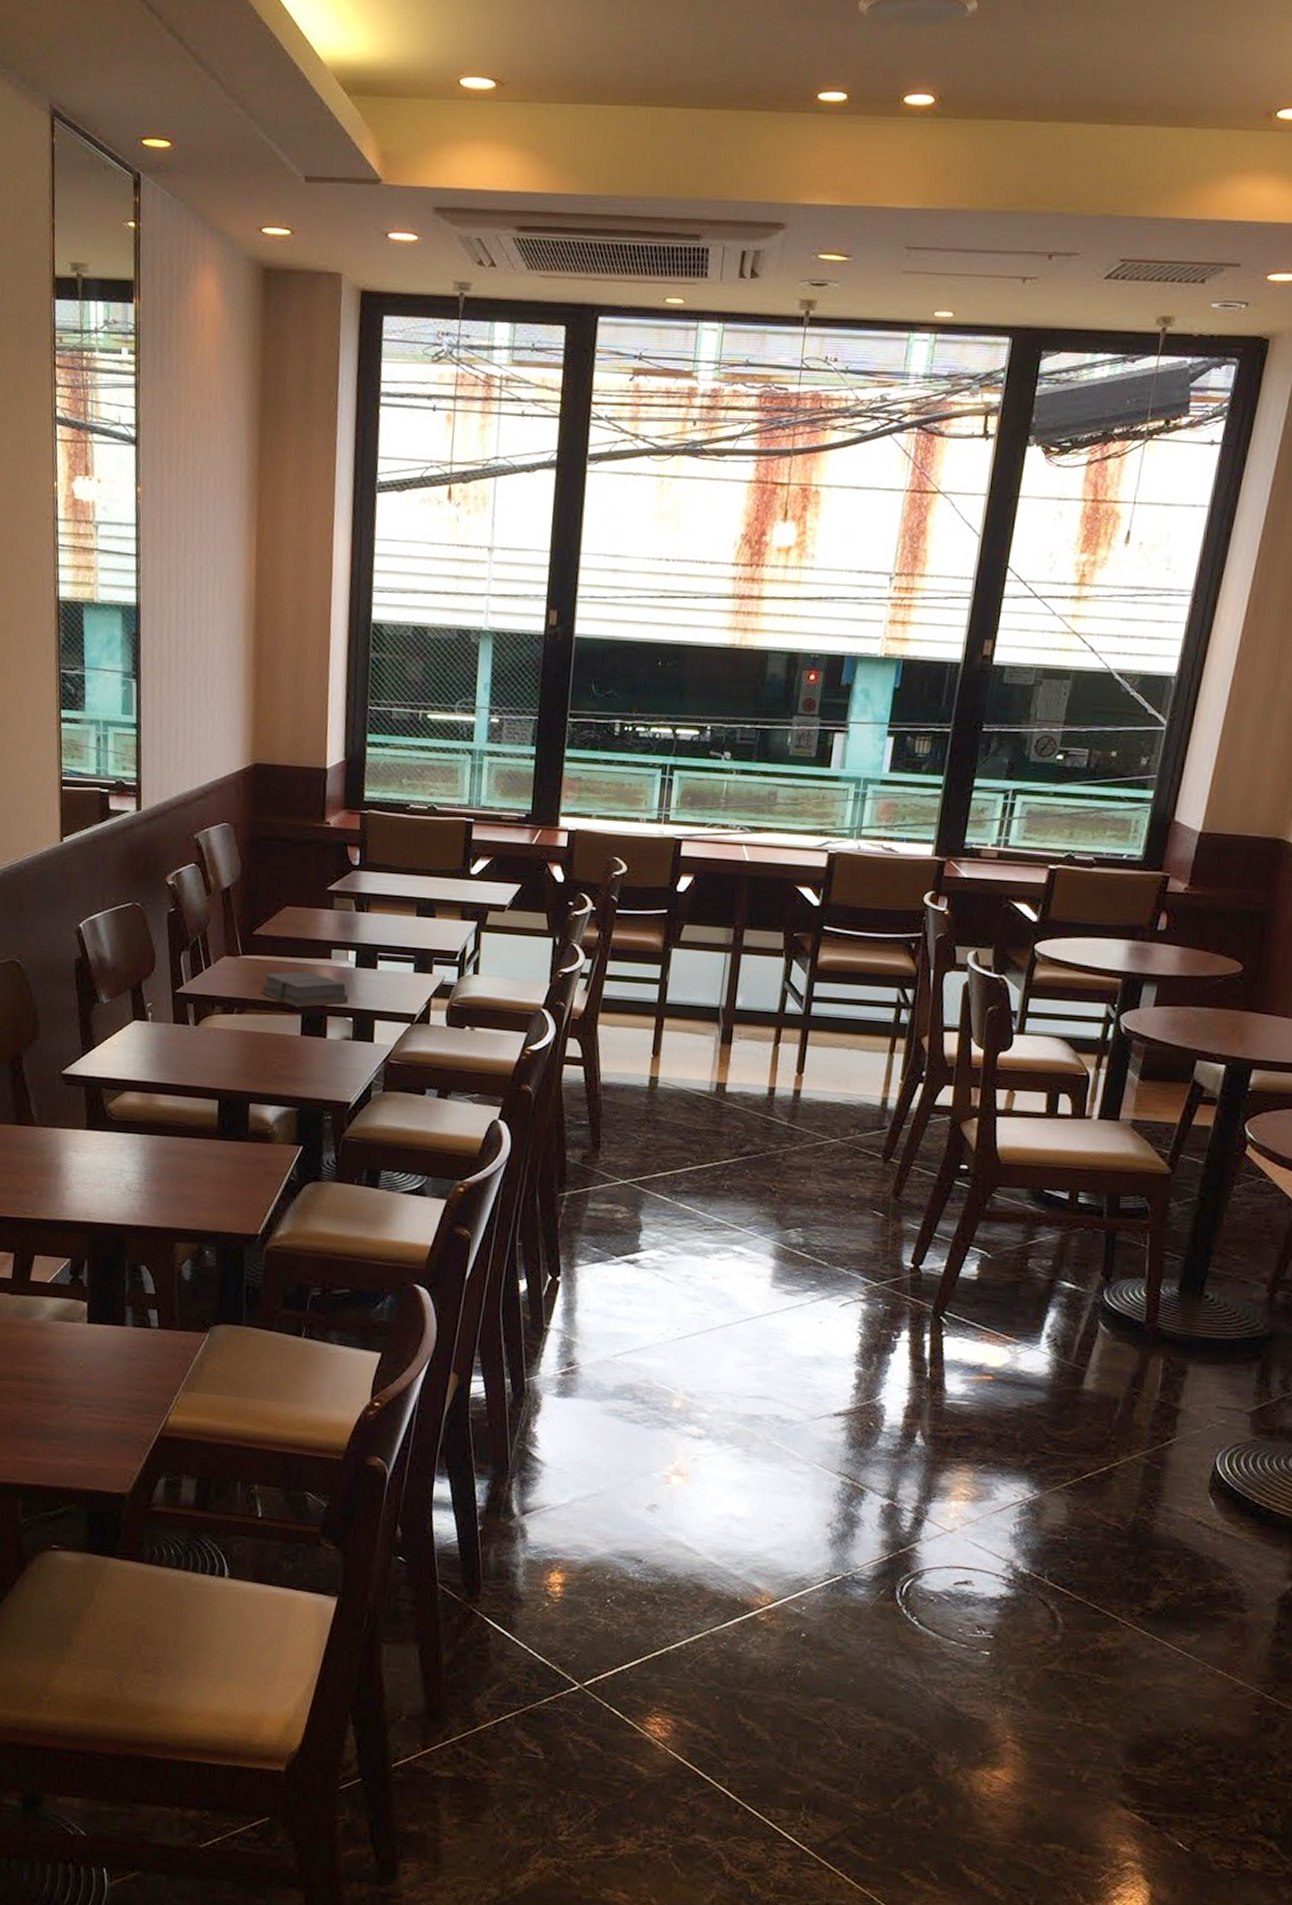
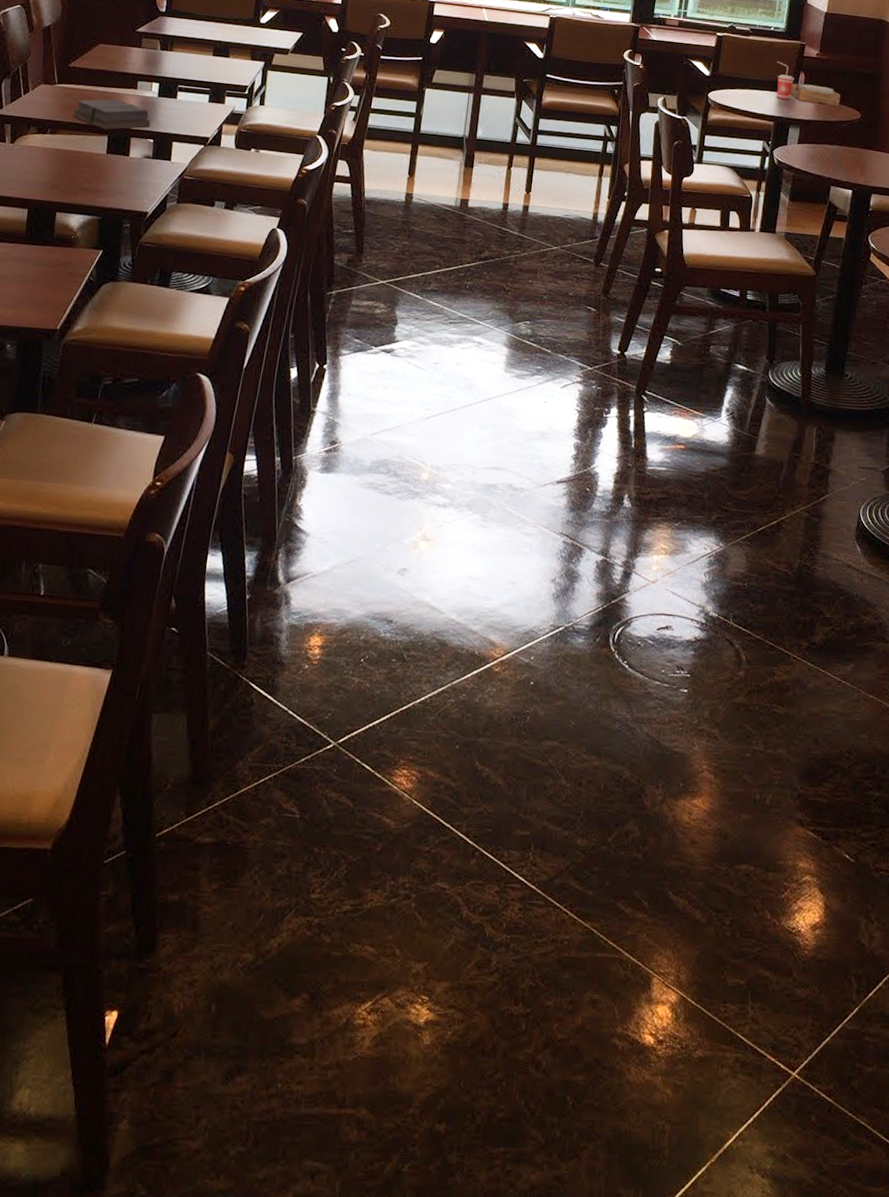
beverage cup: none [1127,899,1153,951] -> present [776,61,794,101]
napkin holder: none [1145,928,1215,958] -> present [790,83,840,107]

